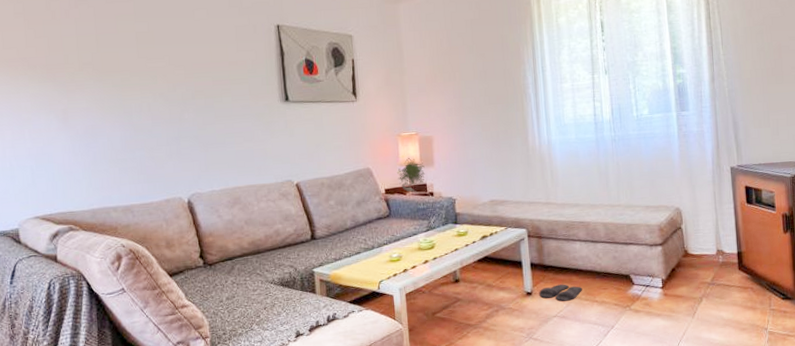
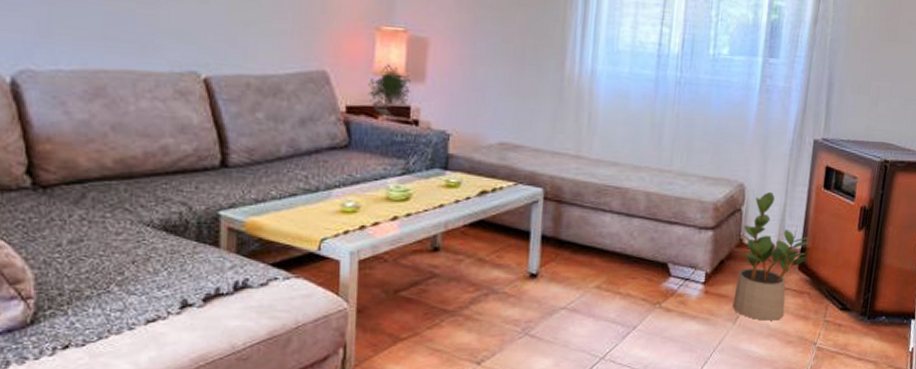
slippers: present [539,284,583,302] -> none [547,267,605,290]
potted plant: none [686,212,745,314] -> present [732,192,809,321]

